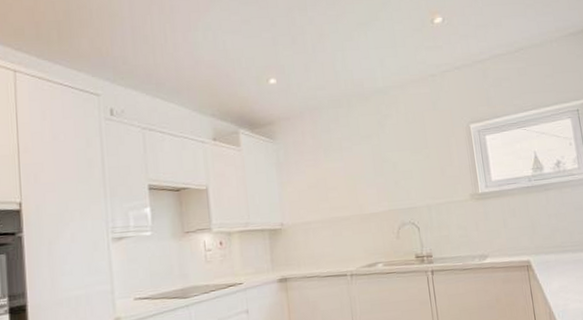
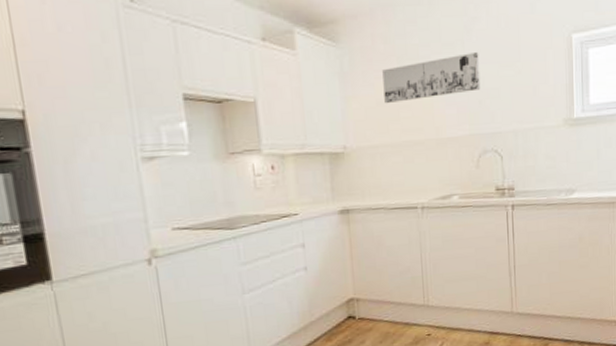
wall art: none [312,141,396,187] -> present [382,51,481,104]

